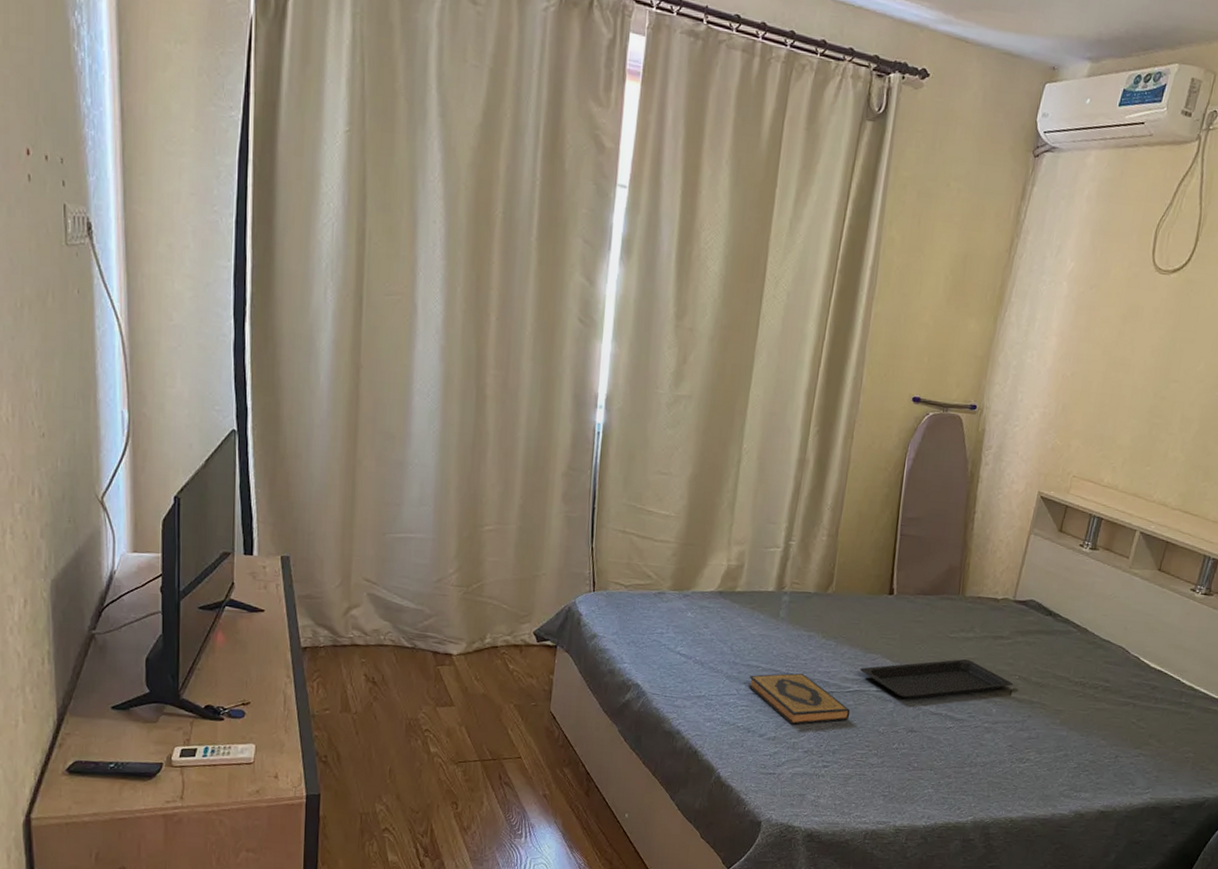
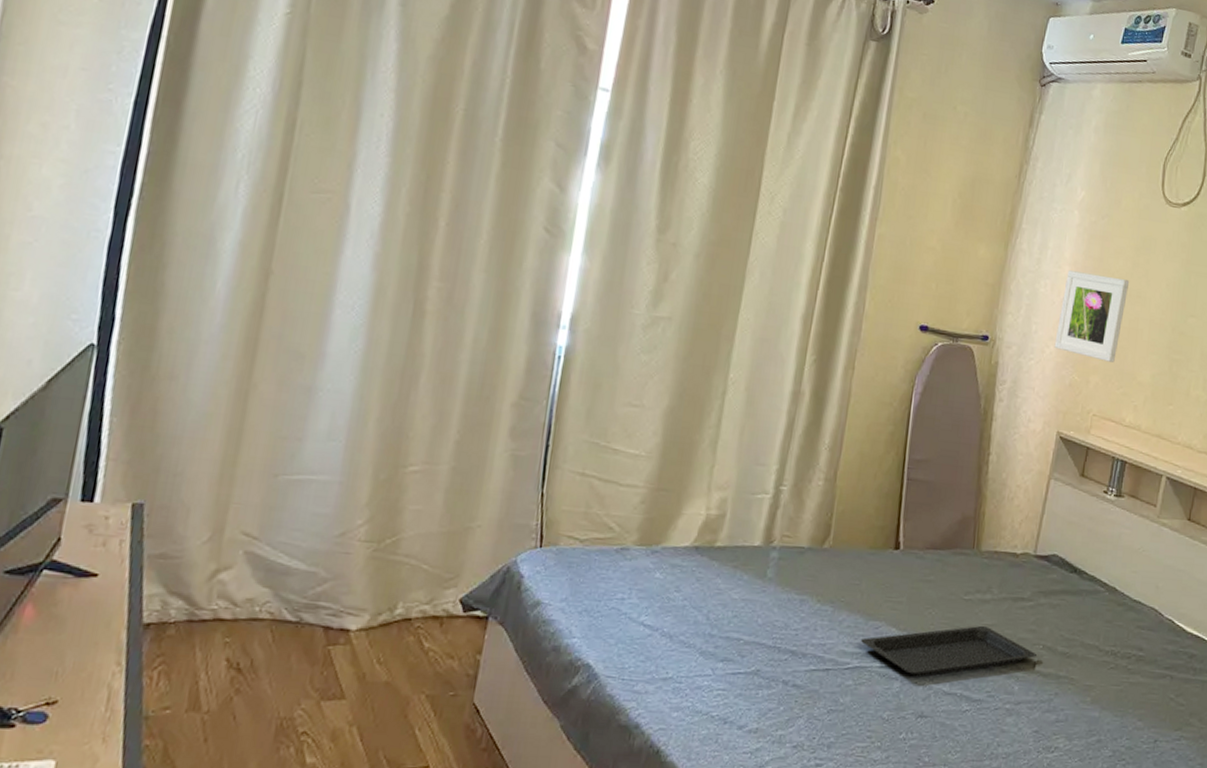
hardback book: present [748,673,851,725] -> none [726,647,849,712]
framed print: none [1038,341,1115,427] -> present [1054,270,1130,363]

